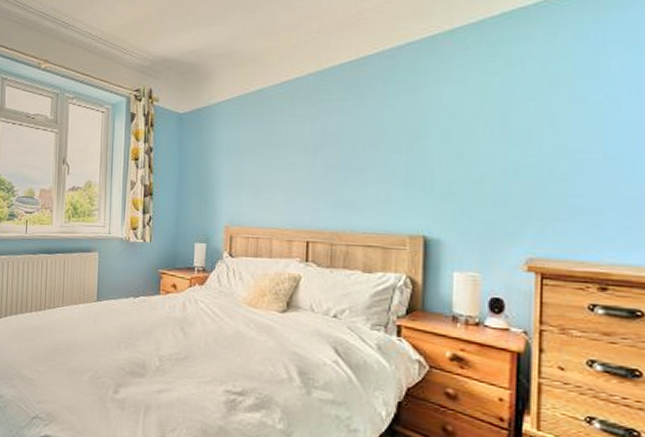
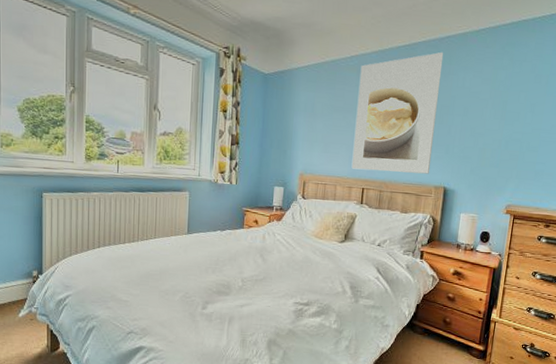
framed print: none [290,62,406,220] -> present [351,51,444,174]

